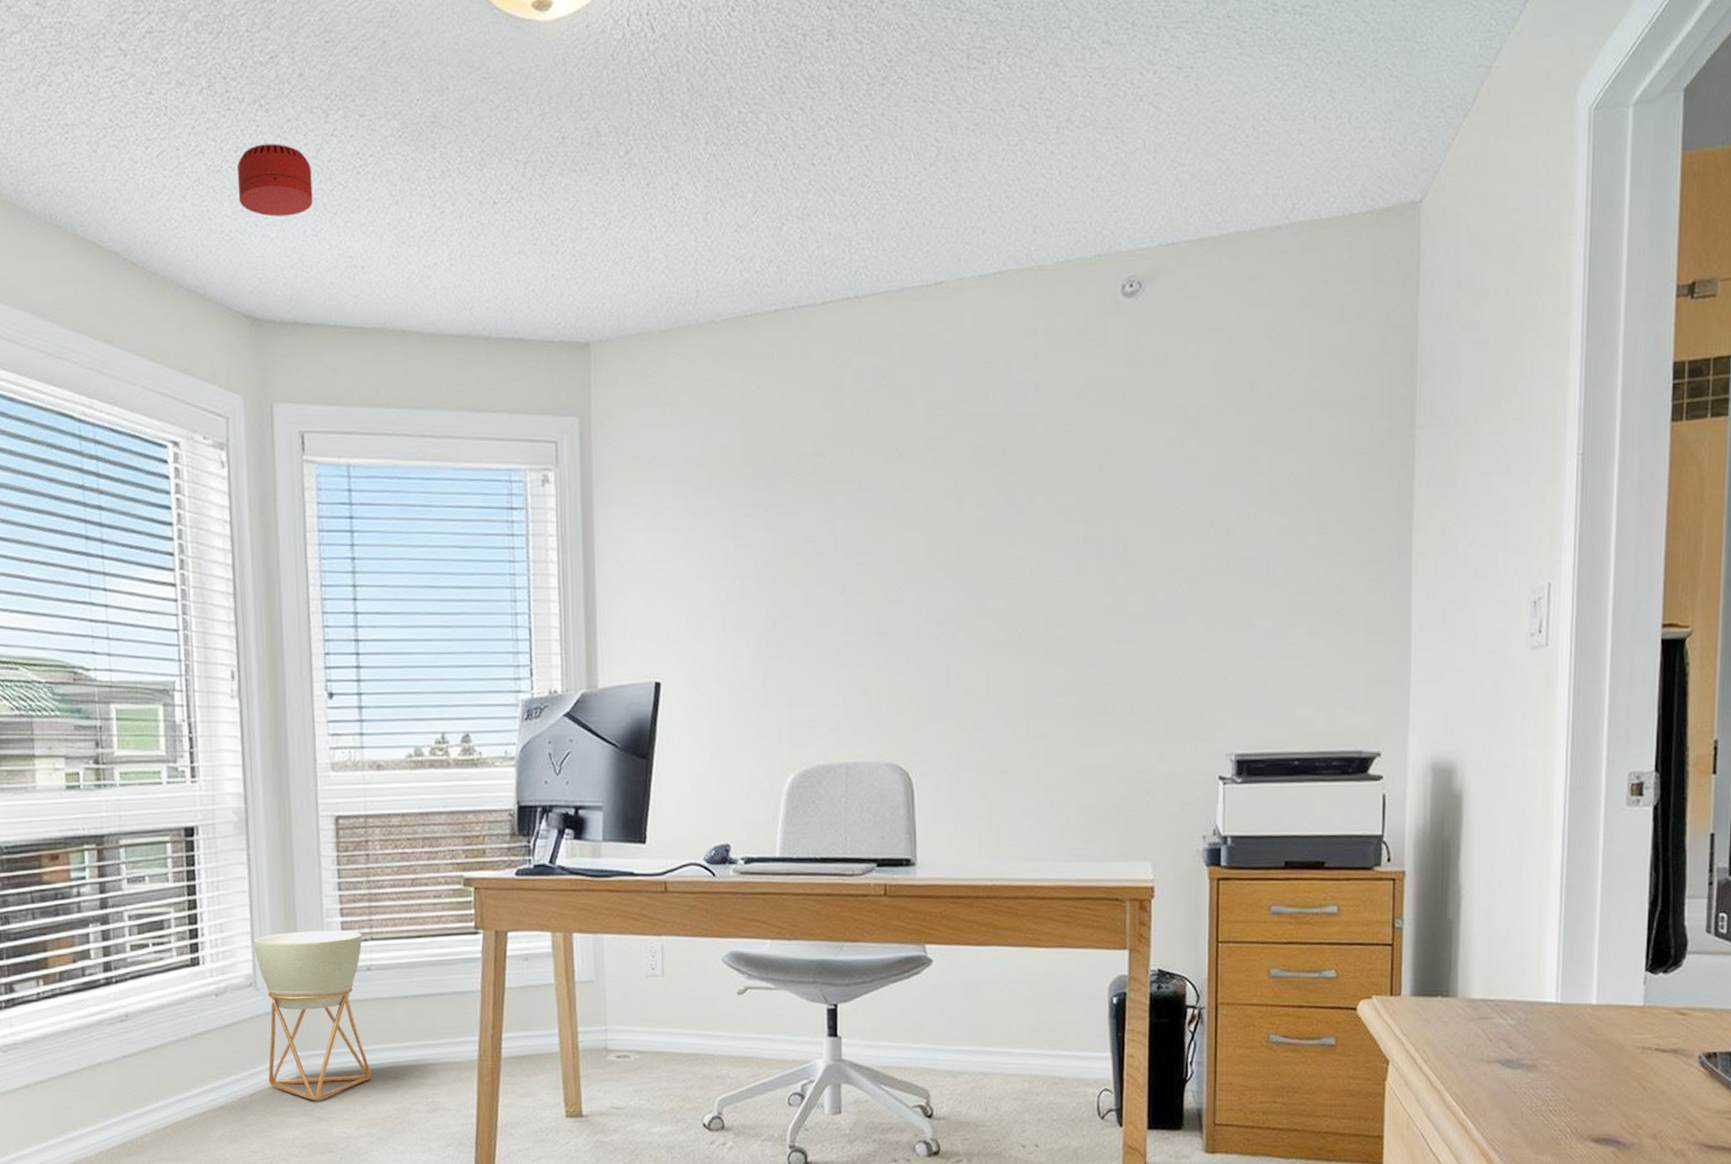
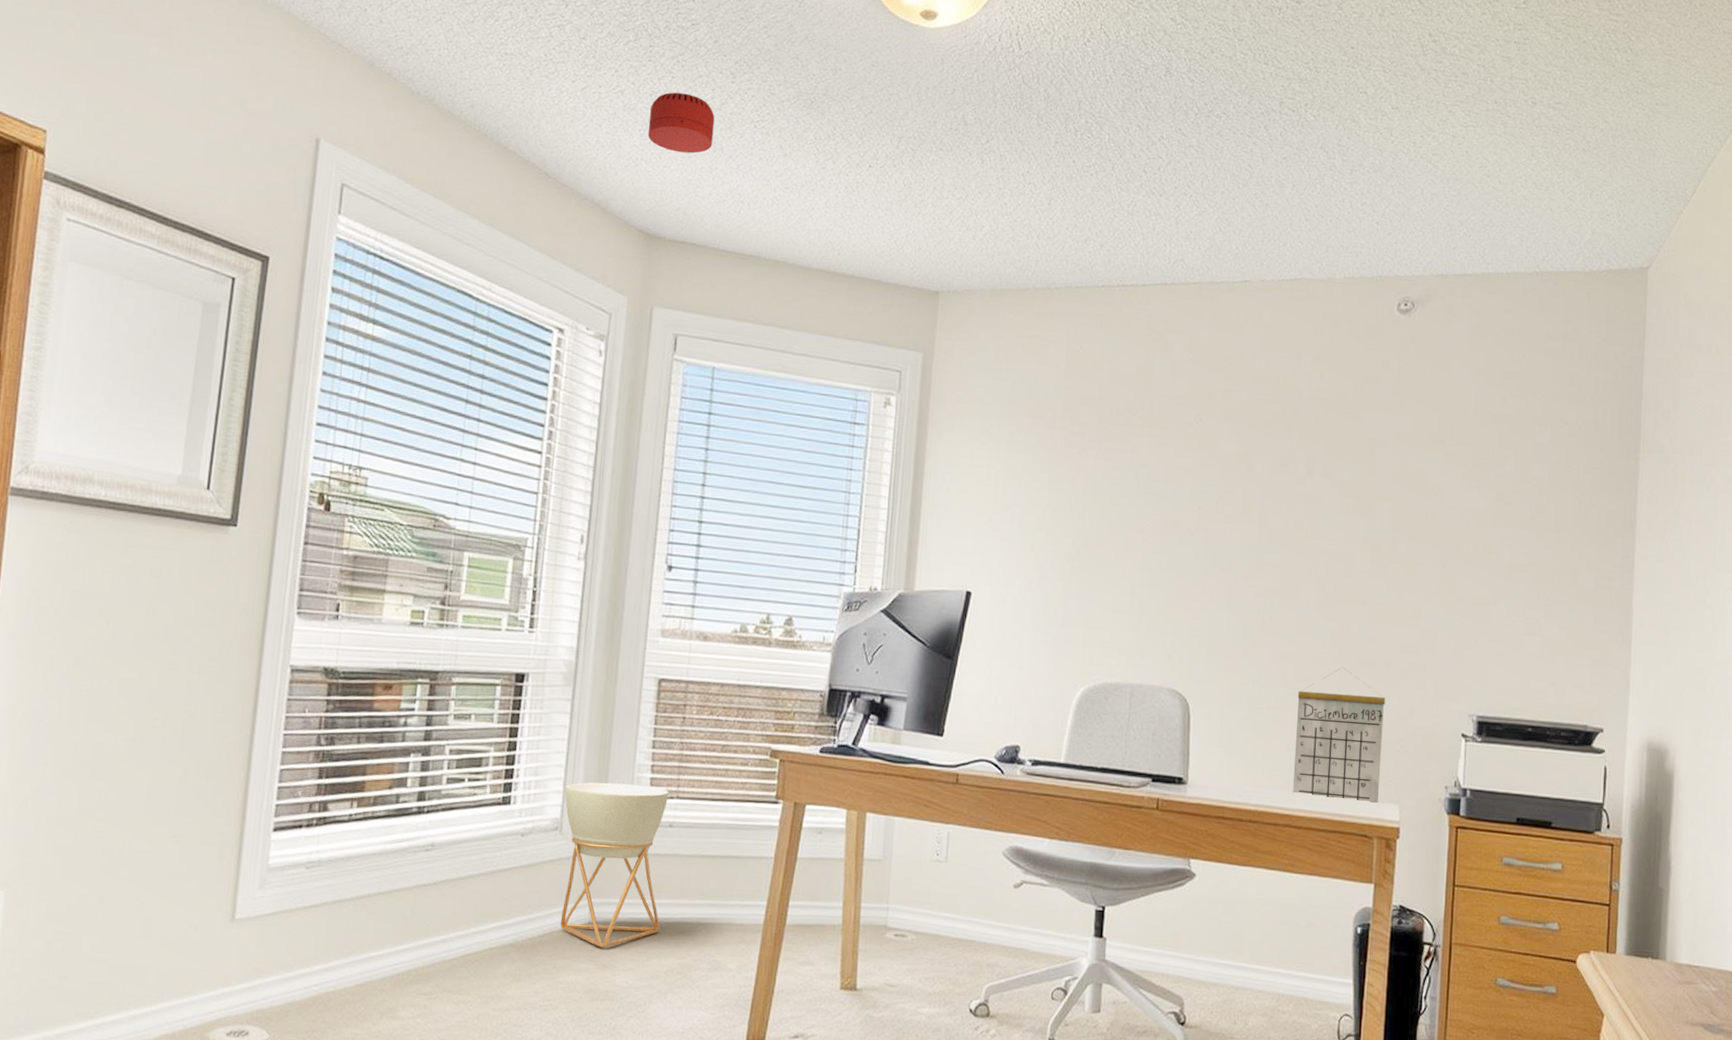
calendar: none [1032,718,1131,865] -> present [1292,667,1386,805]

